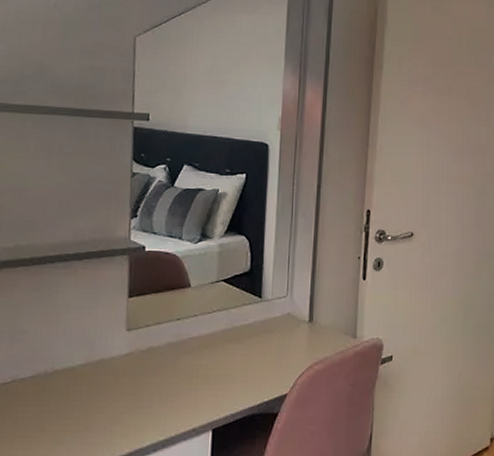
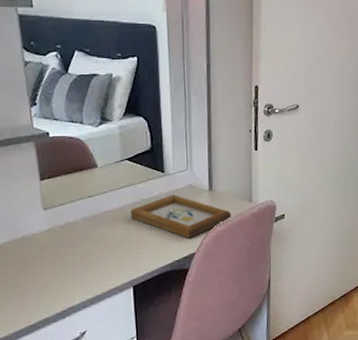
picture frame: none [219,324,331,376] -> present [130,195,231,238]

